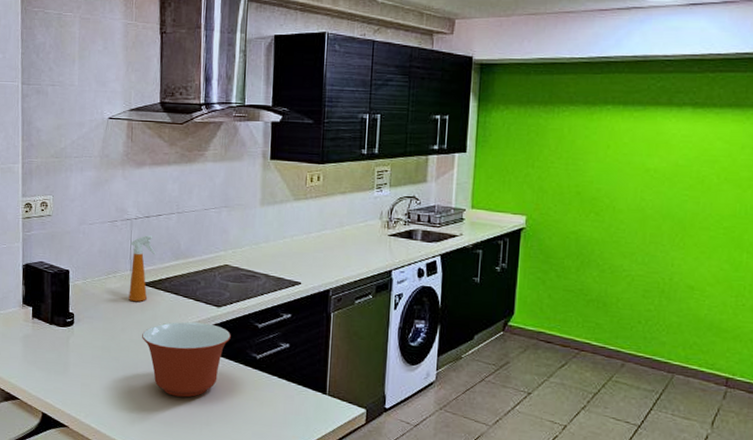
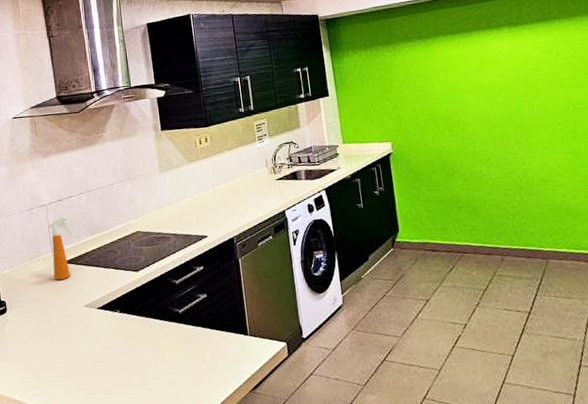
mixing bowl: present [142,321,231,398] -> none [71,288,153,363]

